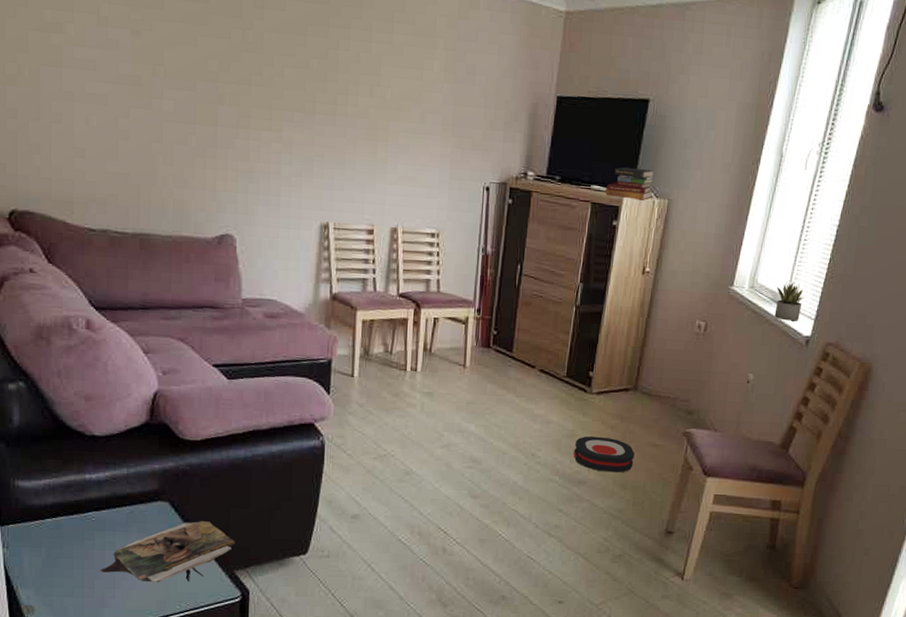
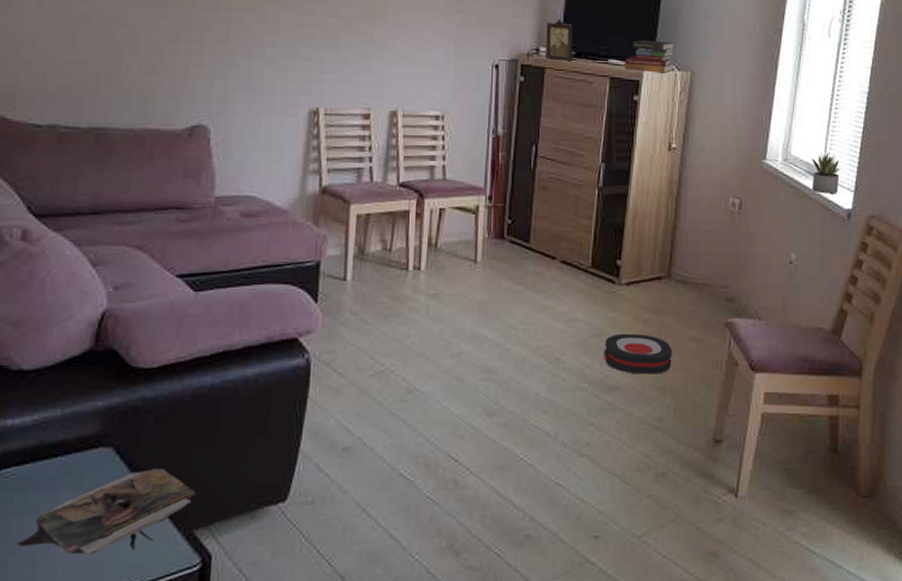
photo frame: none [532,145,561,186] -> present [545,19,576,62]

